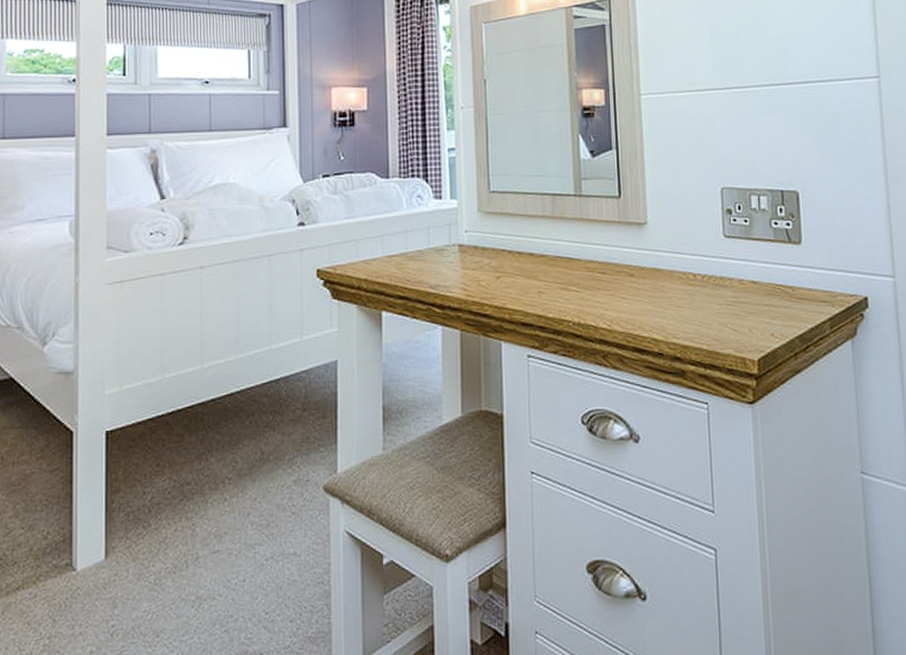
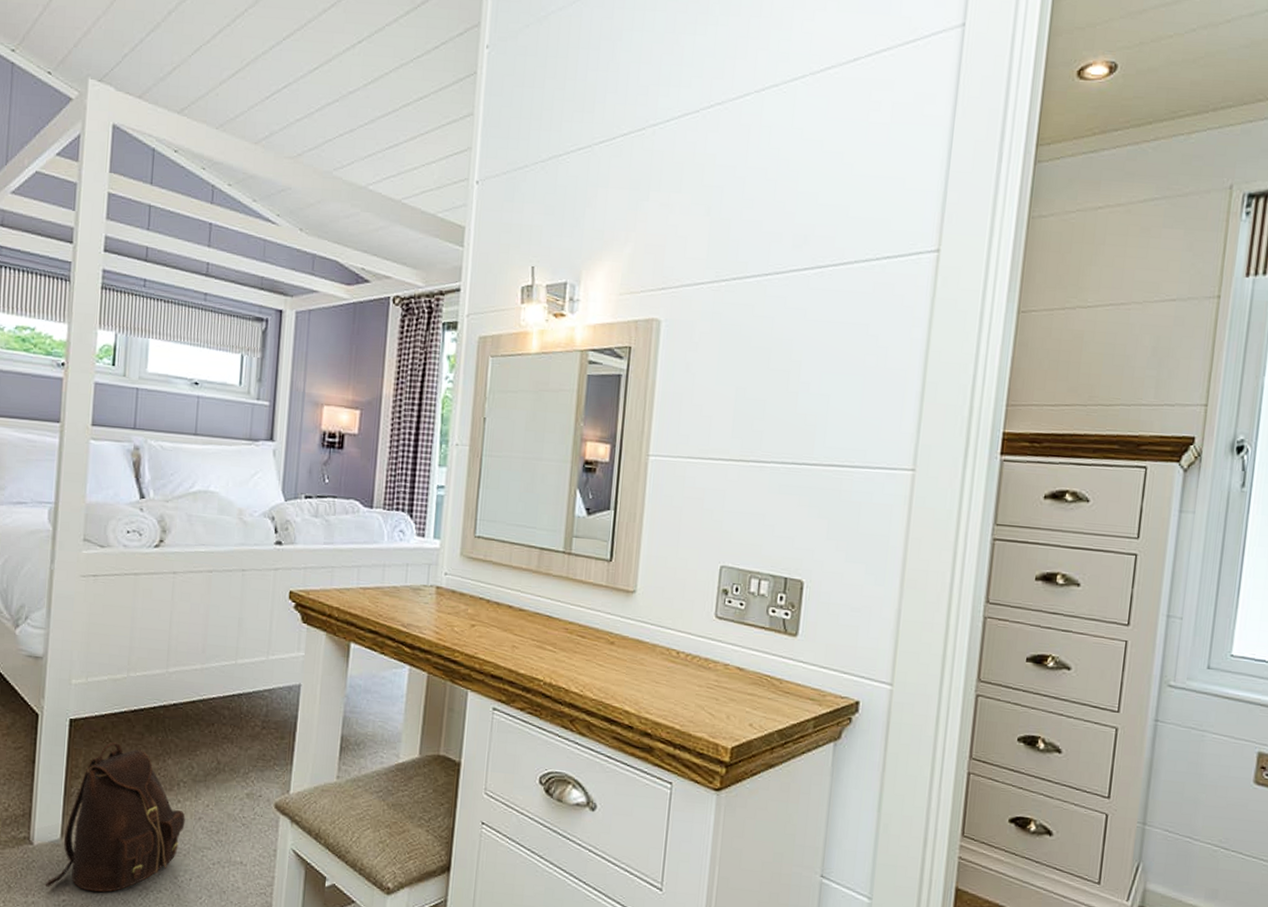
backpack: none [92,449,234,614] -> present [45,742,185,892]

